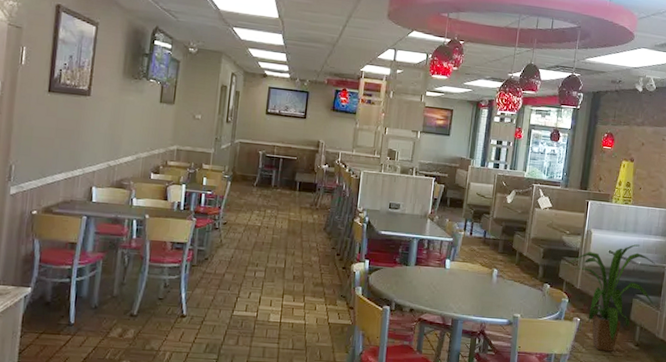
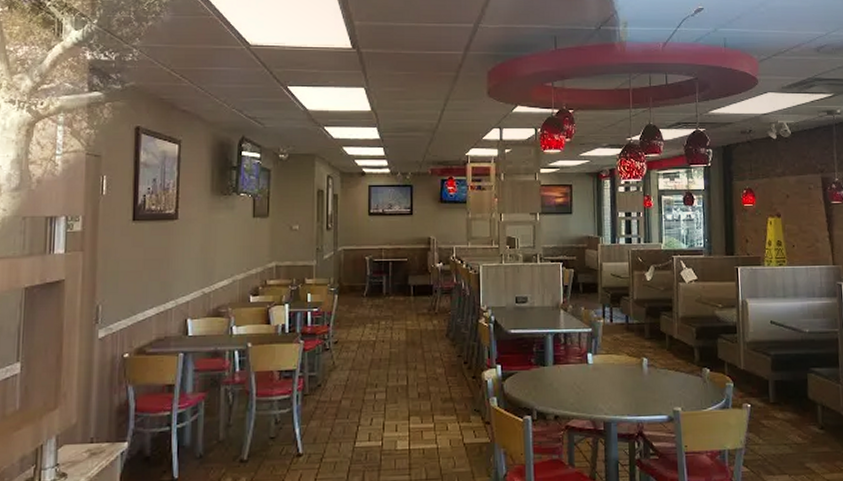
house plant: present [569,244,656,352] -> none [727,310,833,440]

